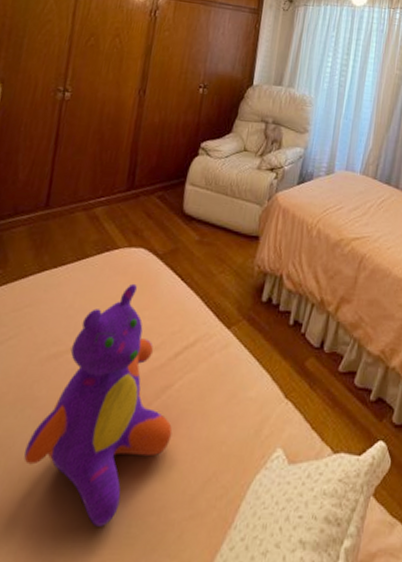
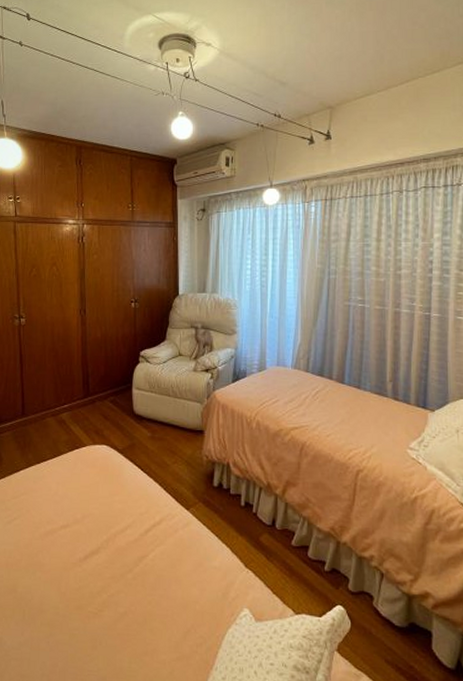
stuffed bear: present [23,283,173,527] -> none [42,474,153,662]

